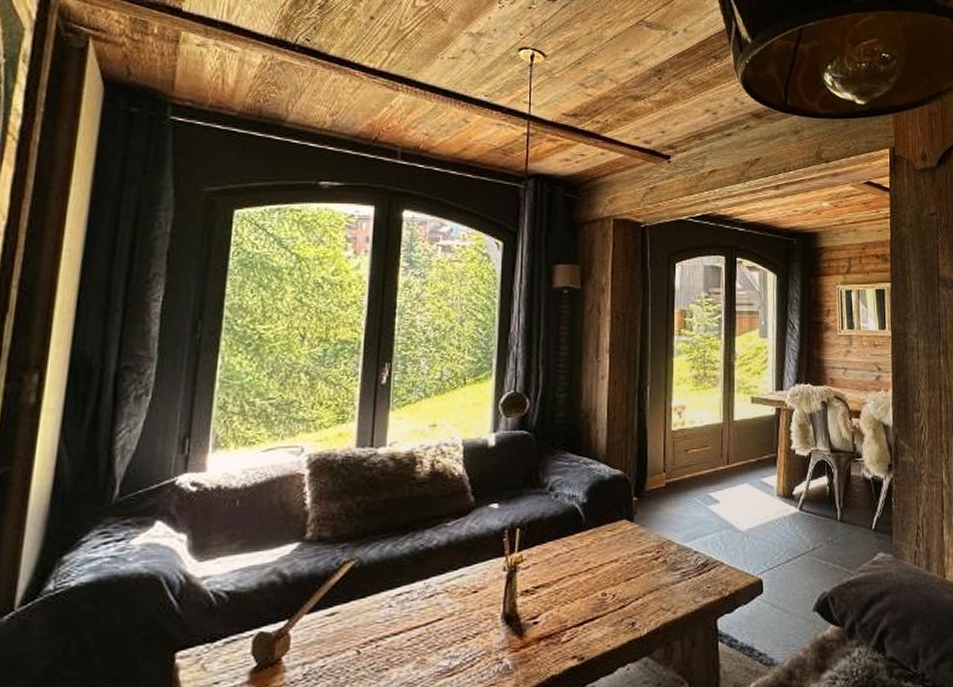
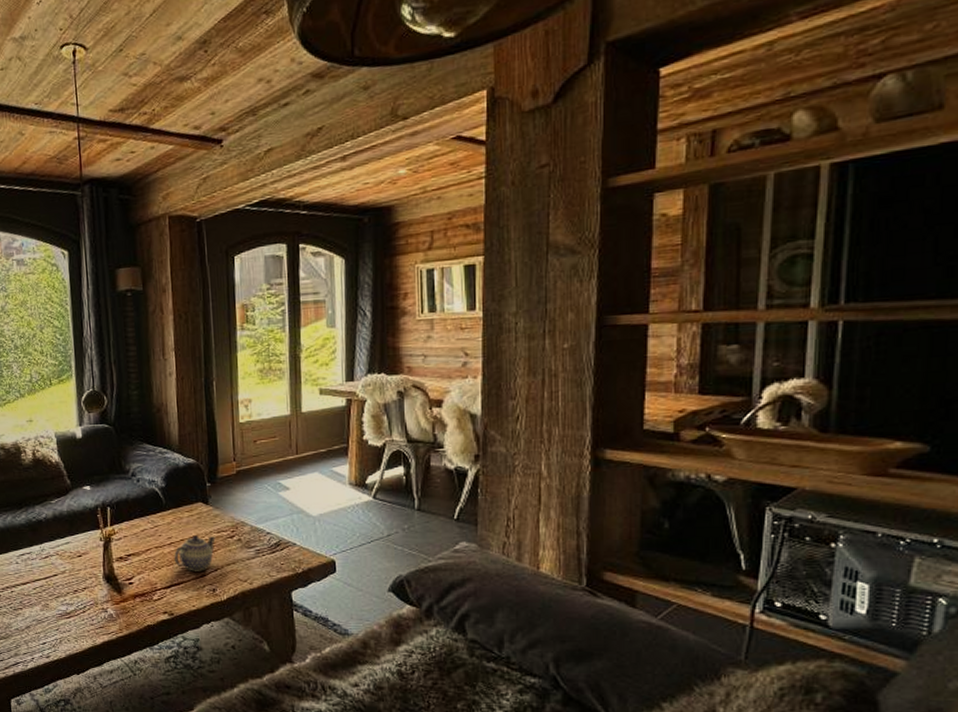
teapot: none [590,558,639,603] -> present [174,535,216,571]

